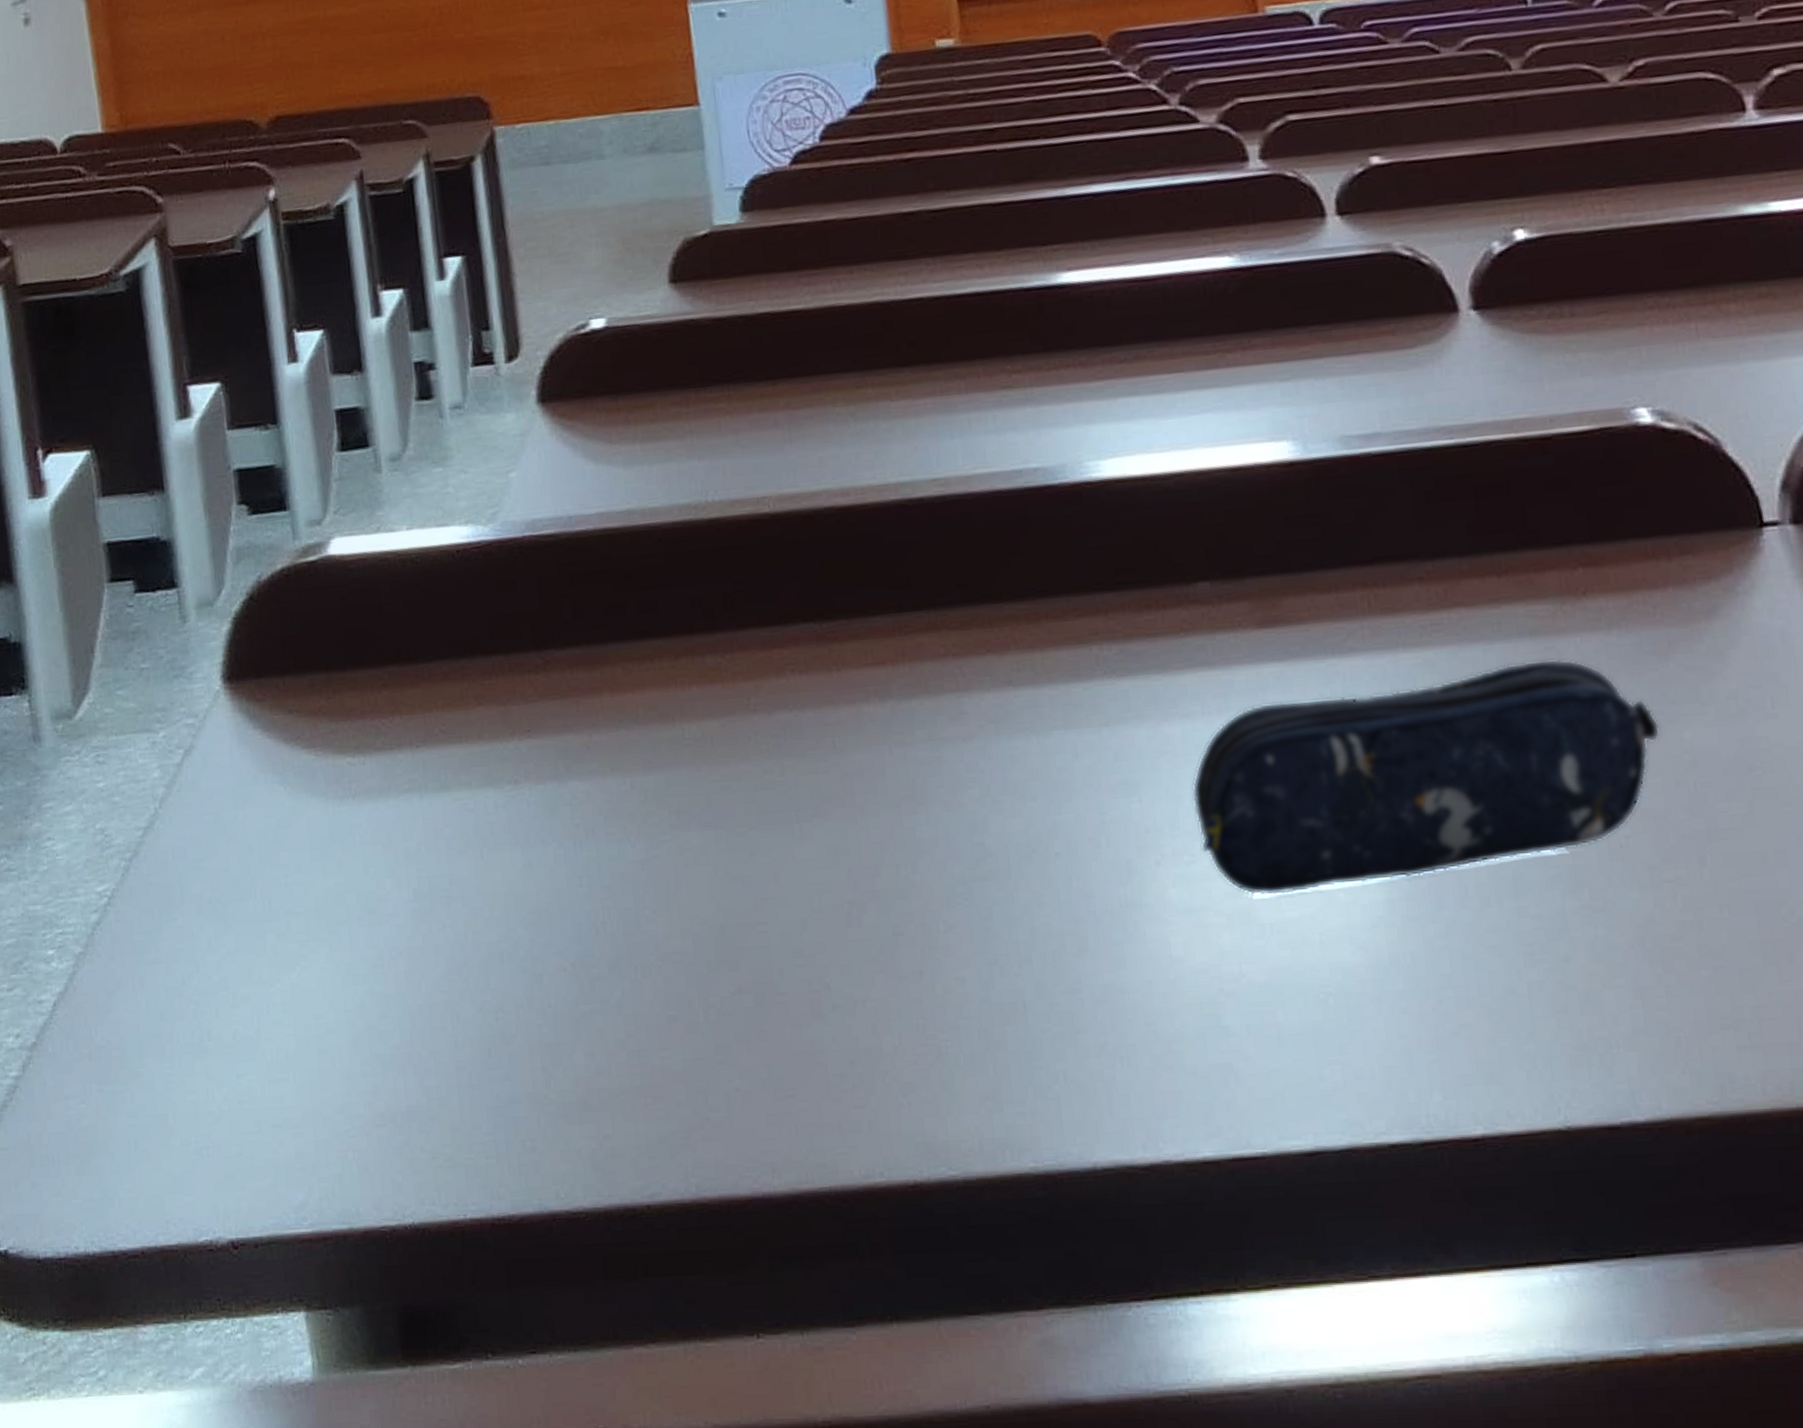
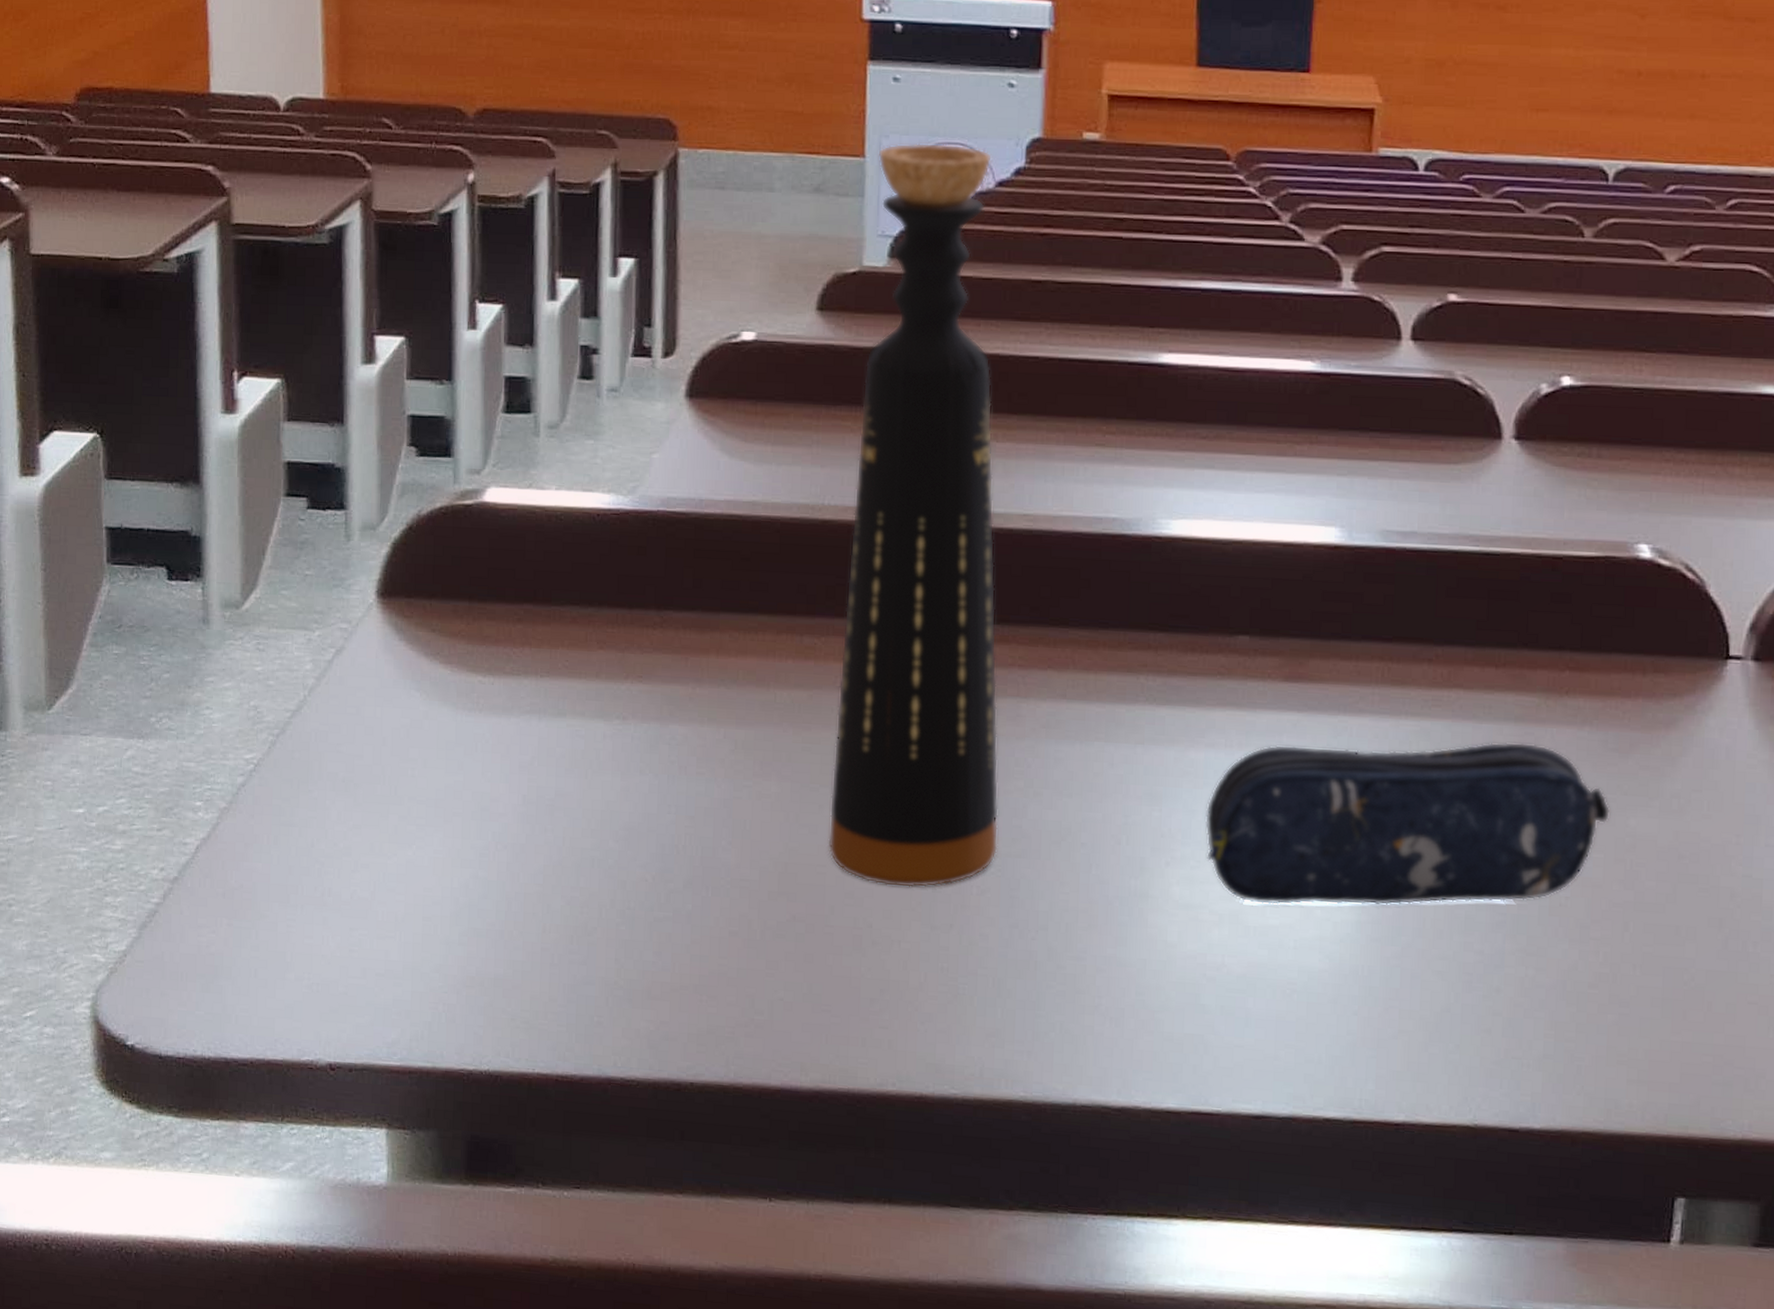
bottle: none [713,75,961,937] -> present [828,142,999,888]

